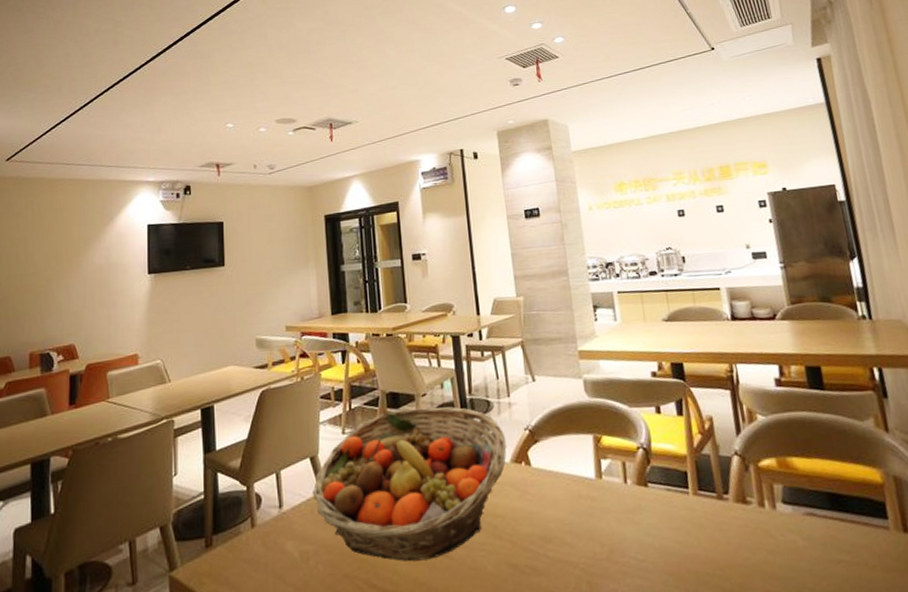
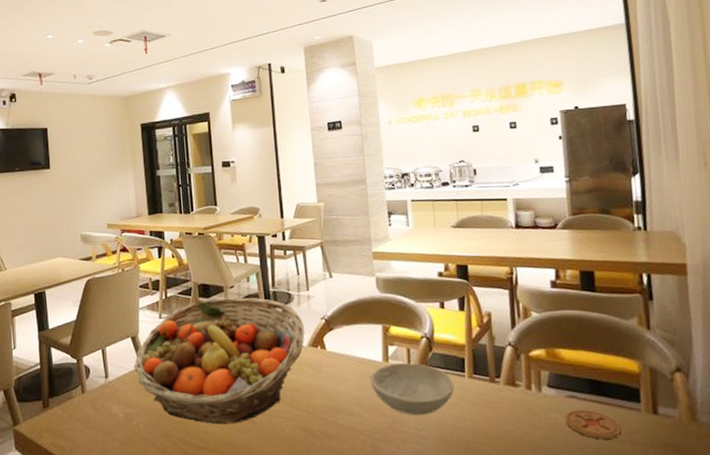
bowl: none [582,478,678,543] -> present [370,362,454,416]
coaster: none [805,529,871,566] -> present [565,409,621,440]

